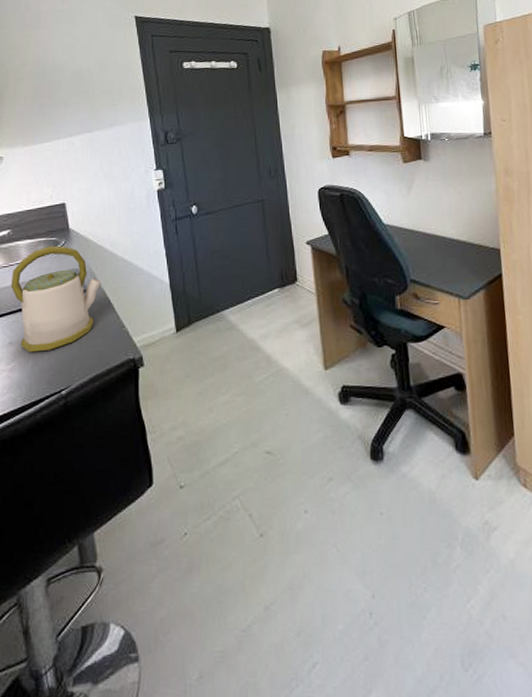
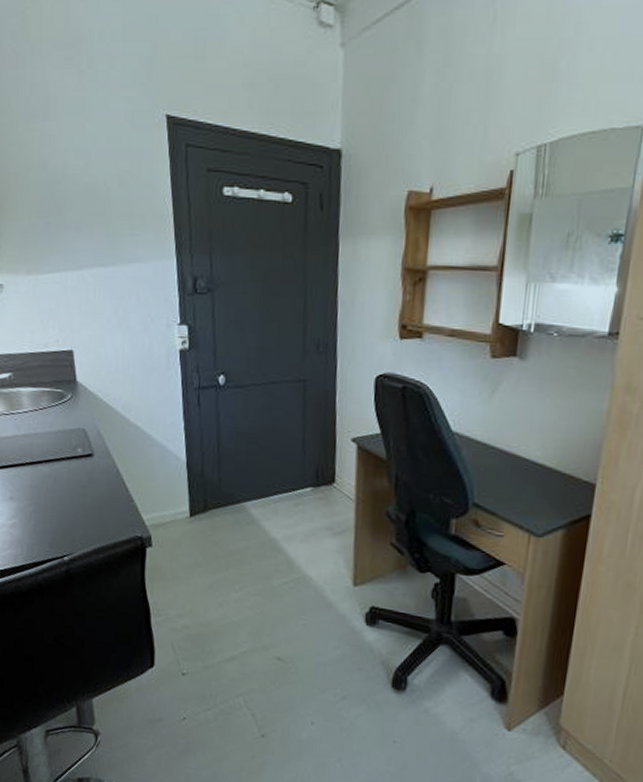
kettle: present [11,245,102,353] -> none [12,398,111,513]

